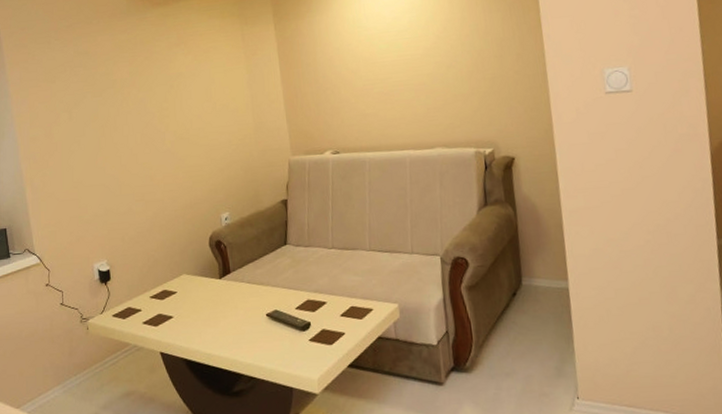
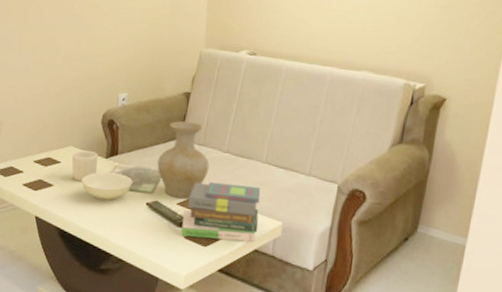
mug: none [186,275,213,307] -> present [71,150,98,182]
bowl: none [199,291,250,322] -> present [81,171,133,201]
magazine: none [226,278,276,306] -> present [110,163,161,194]
vase: none [269,226,319,303] -> present [157,120,210,199]
books: none [303,275,377,340] -> present [181,181,260,242]

